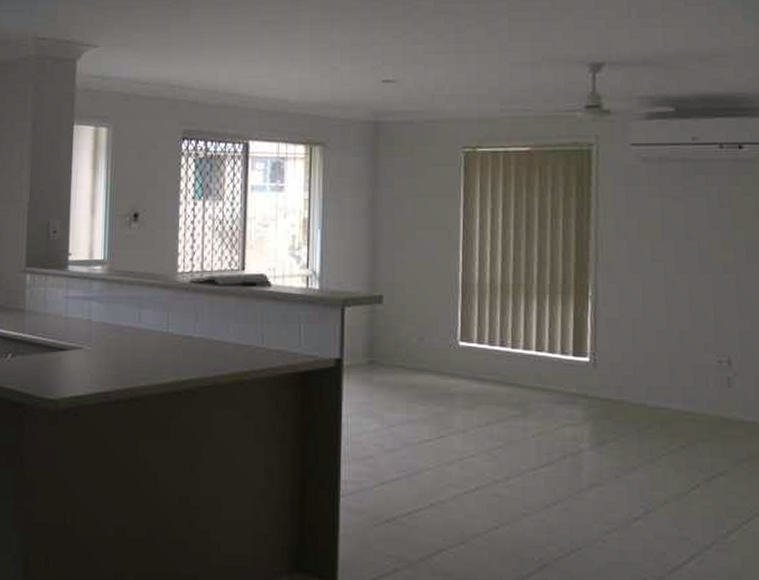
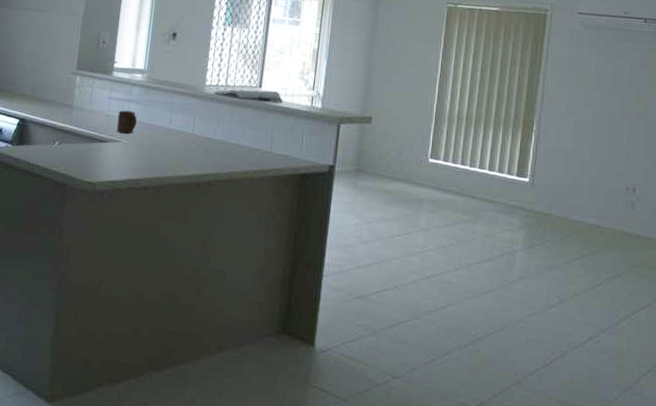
cup: none [77,311,101,338] -> present [116,110,138,134]

